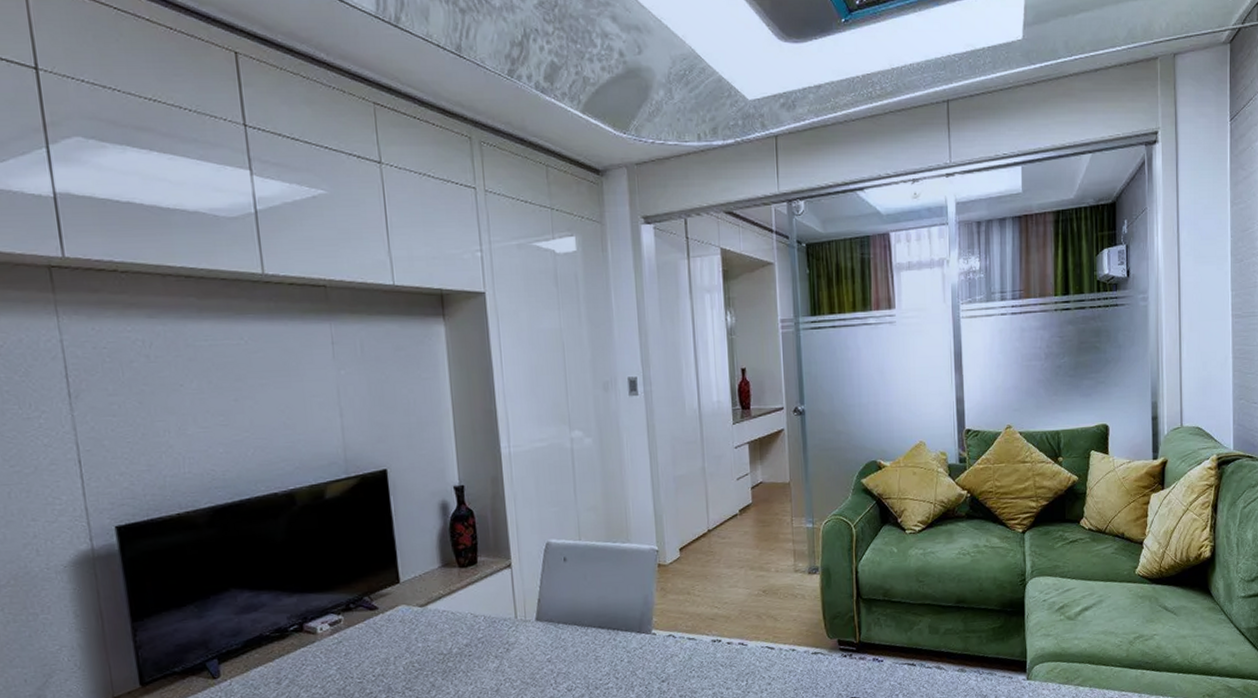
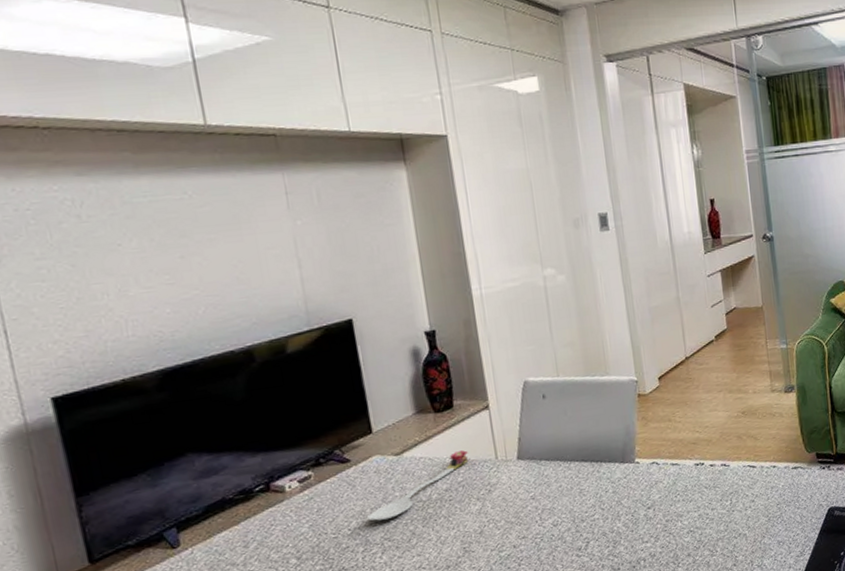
spoon: none [390,607,489,670] -> present [366,450,469,521]

